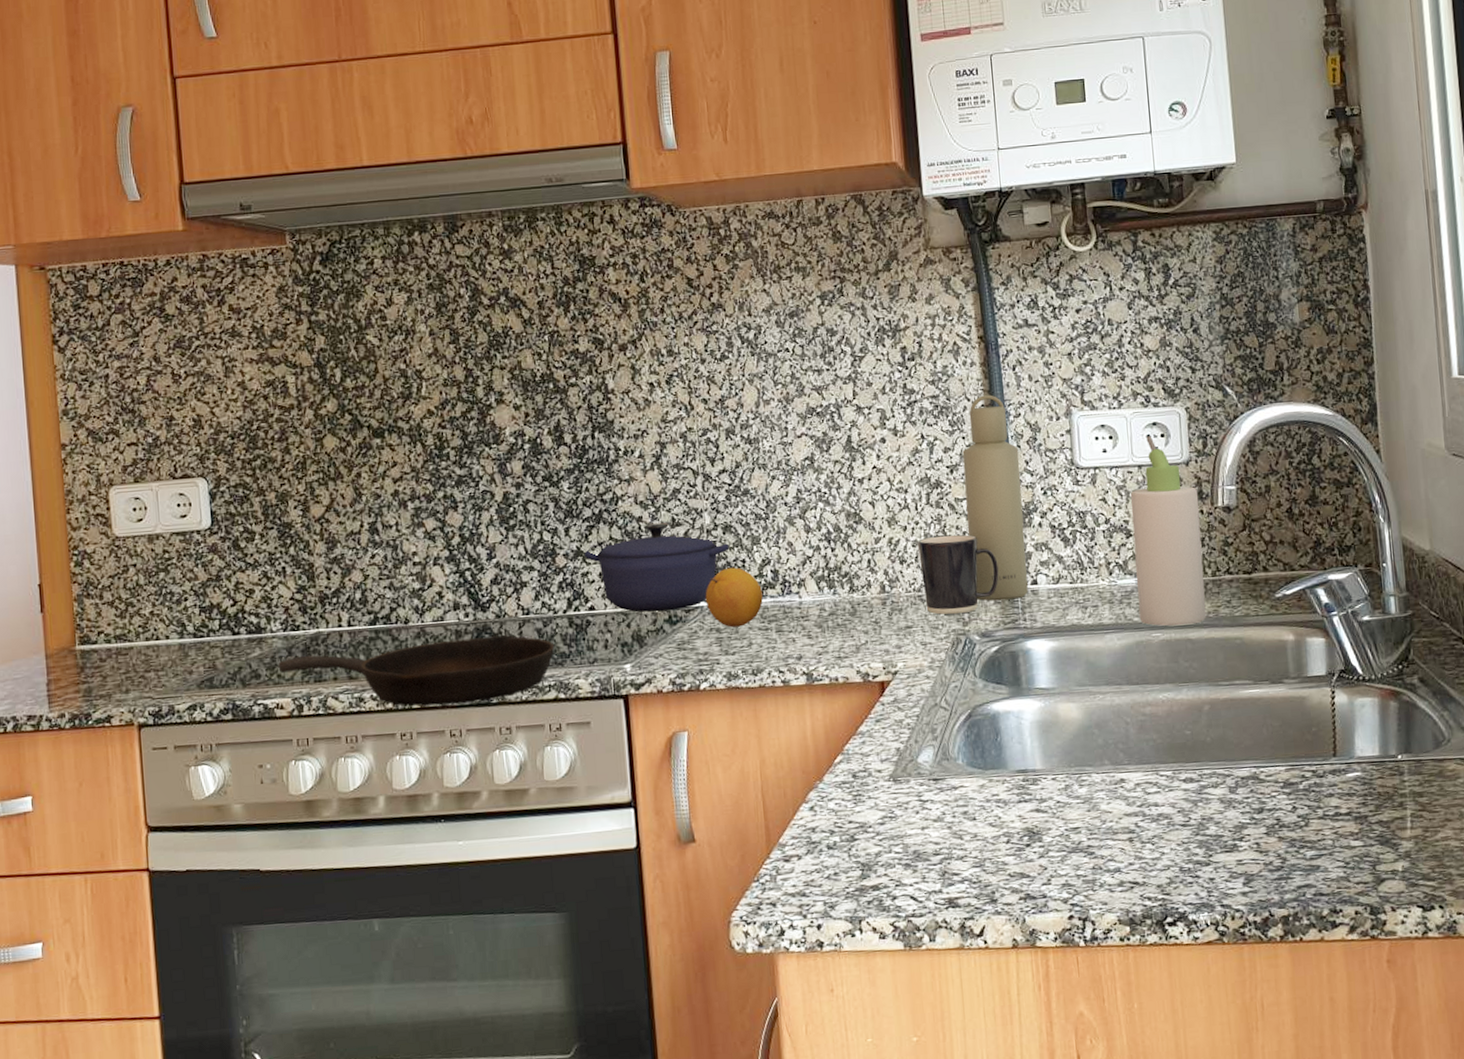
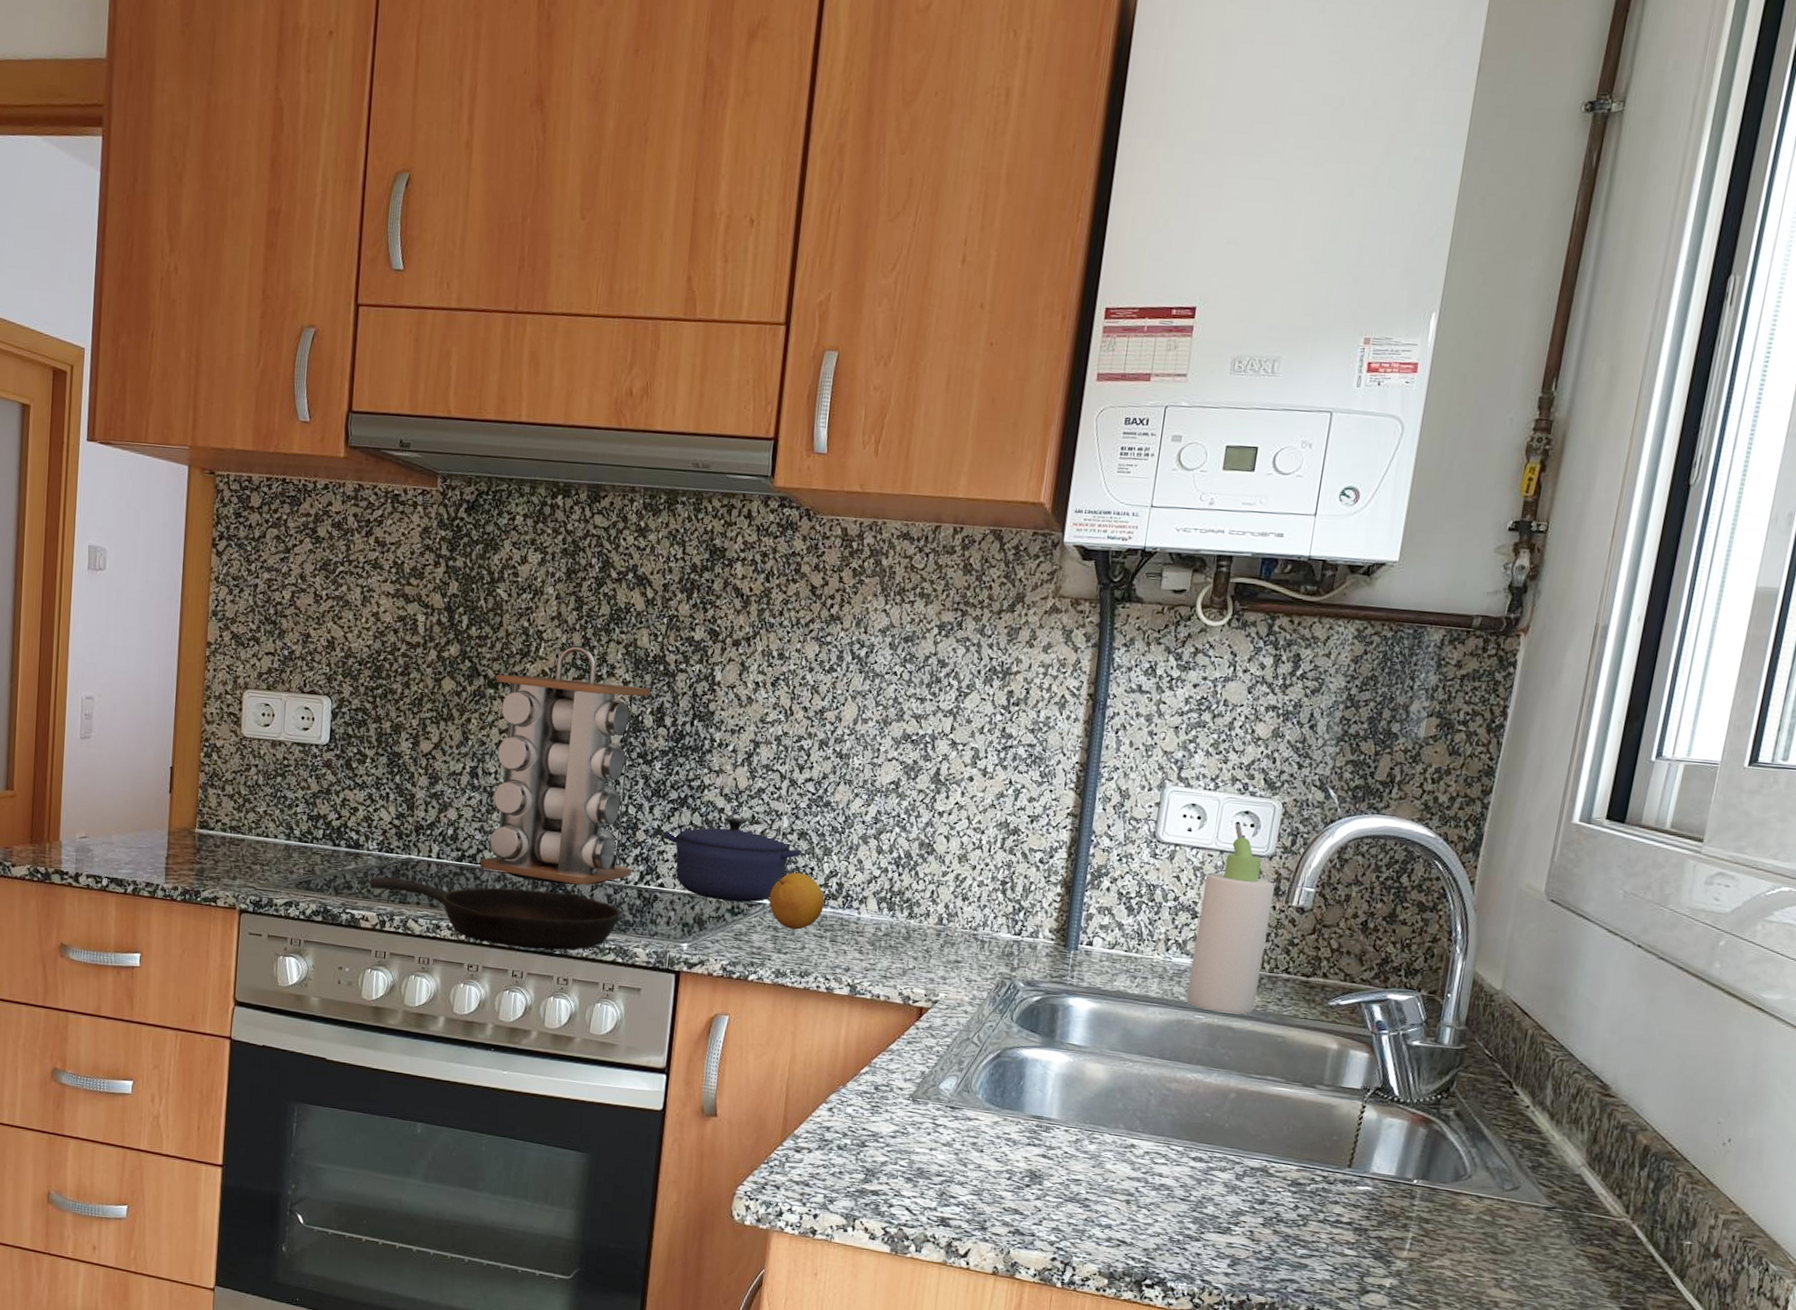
spice rack: none [380,378,558,630] -> present [480,645,650,885]
mug: present [917,534,999,615] -> none [979,880,1058,960]
bottle: present [962,395,1028,601] -> none [1030,752,1104,956]

